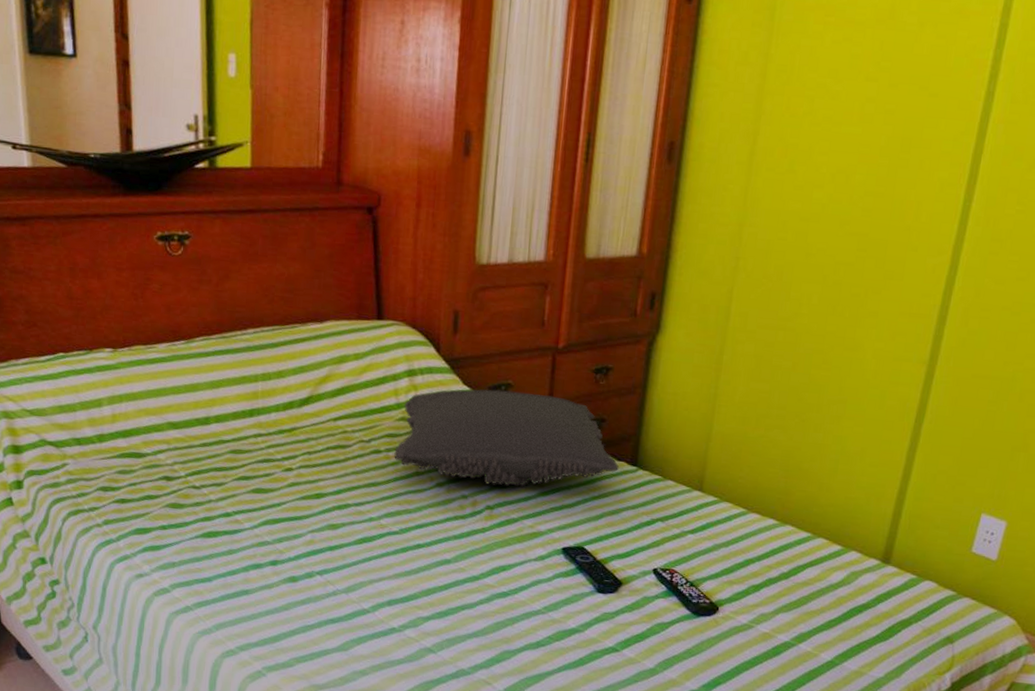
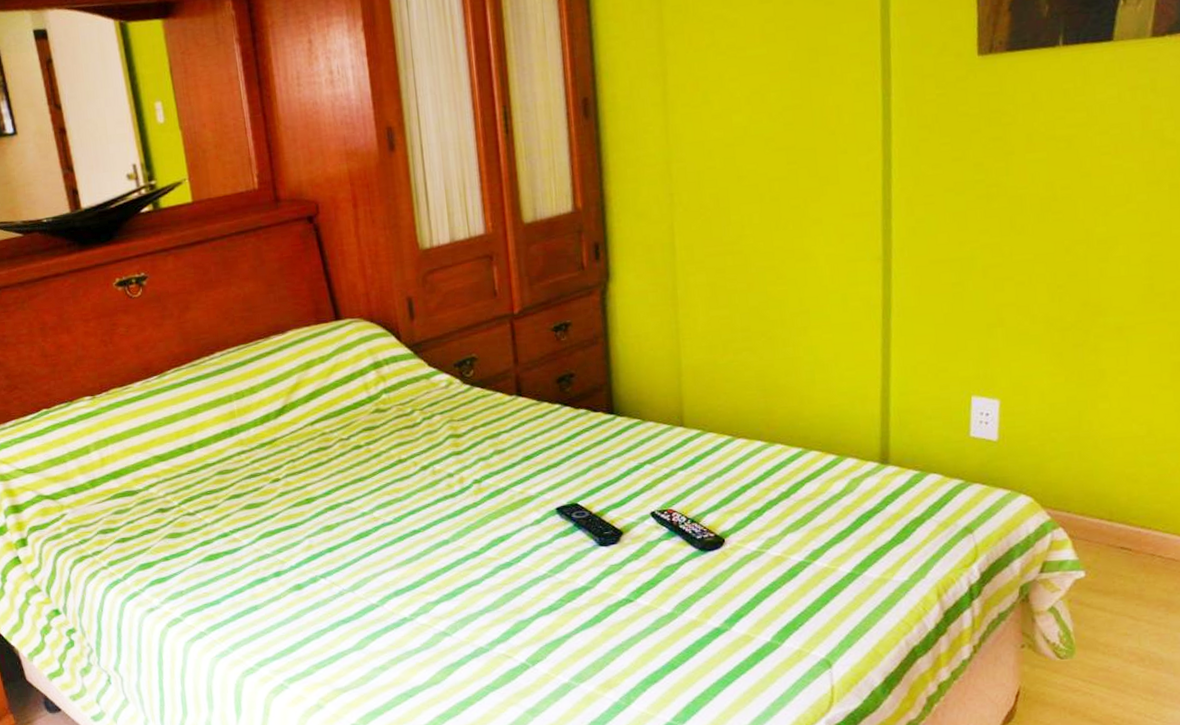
pillow: present [394,389,620,487] -> none [374,361,597,459]

